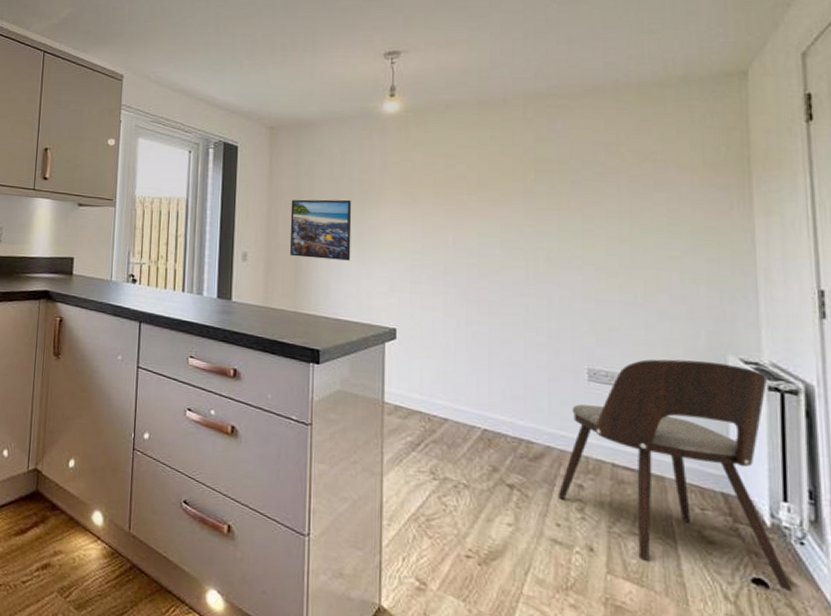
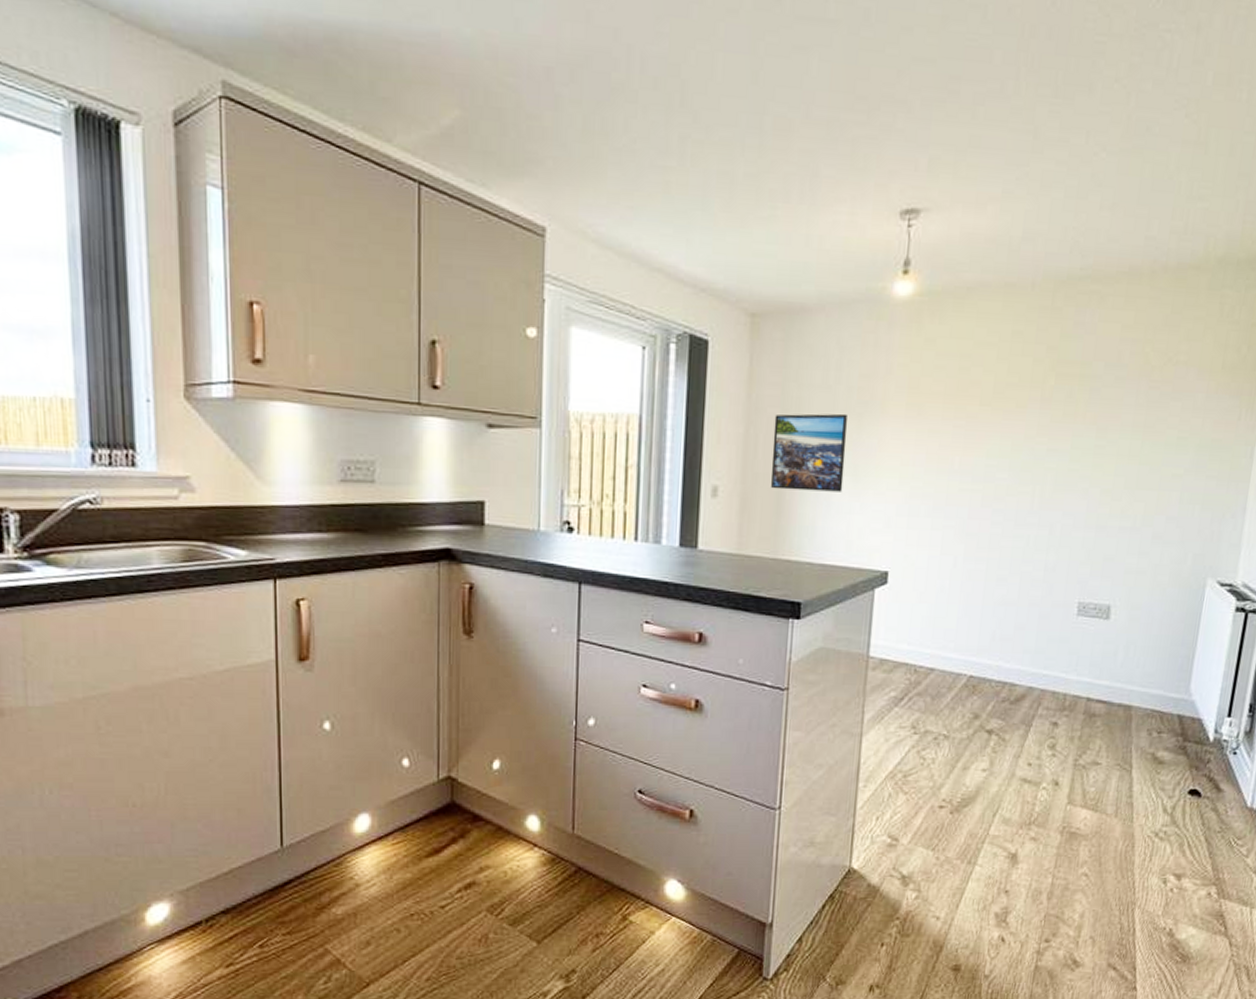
dining chair: present [557,359,792,593] -> none [1032,585,1238,798]

